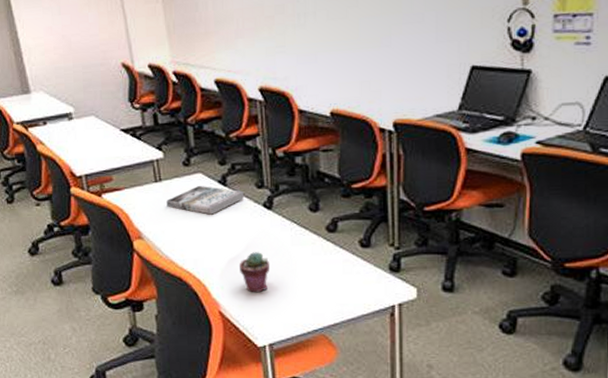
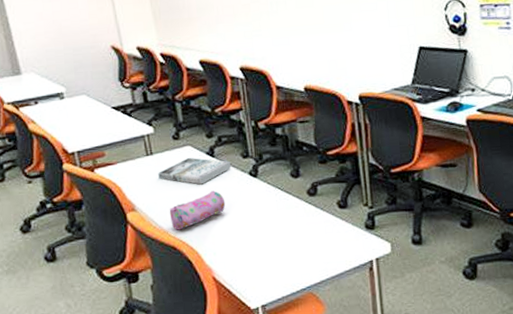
pencil case: none [176,221,236,261] -> present [169,190,226,230]
potted succulent: present [240,252,270,293] -> none [230,217,259,257]

